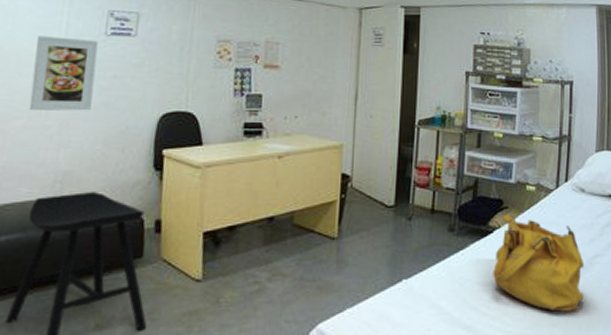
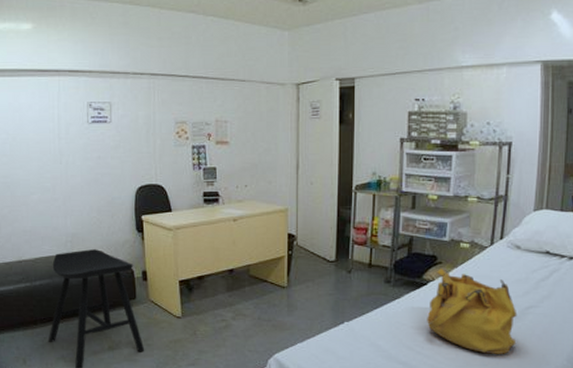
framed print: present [29,36,99,111] -> none [39,127,84,188]

